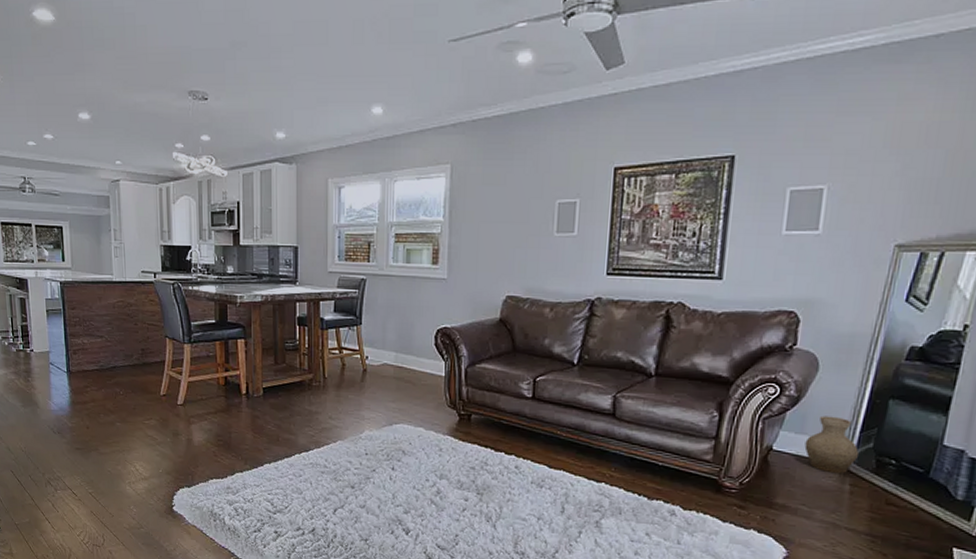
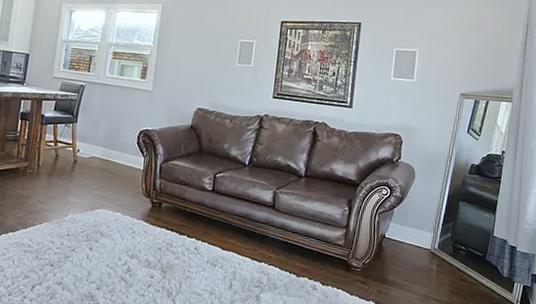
vase: present [804,415,859,474] -> none [406,212,442,257]

